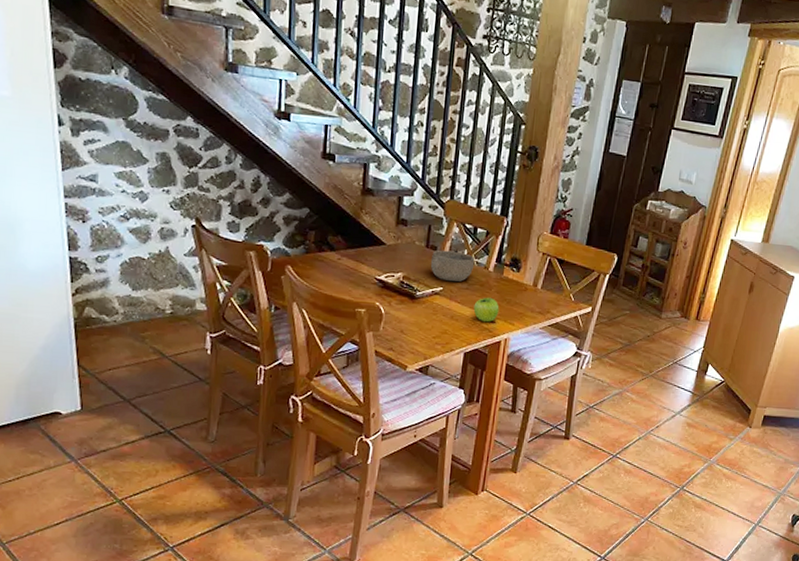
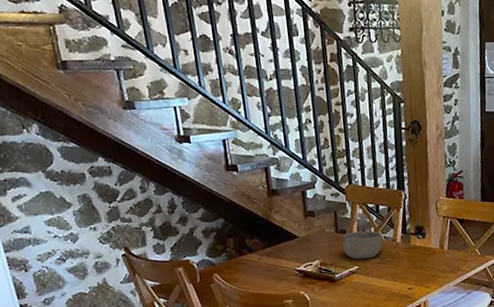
fruit: present [473,297,499,323] -> none [389,266,414,291]

